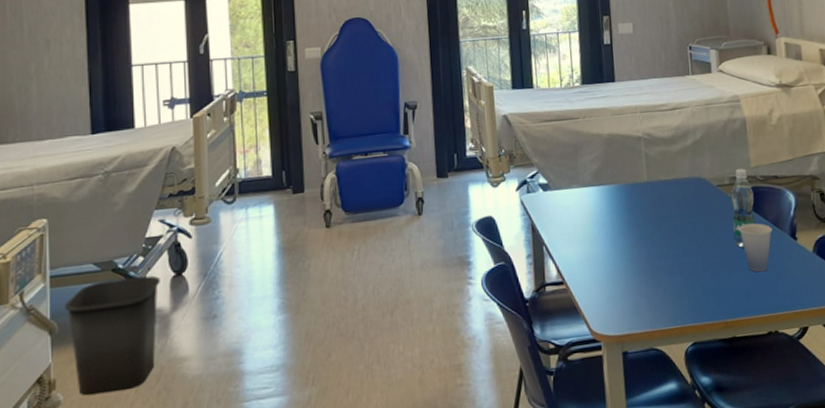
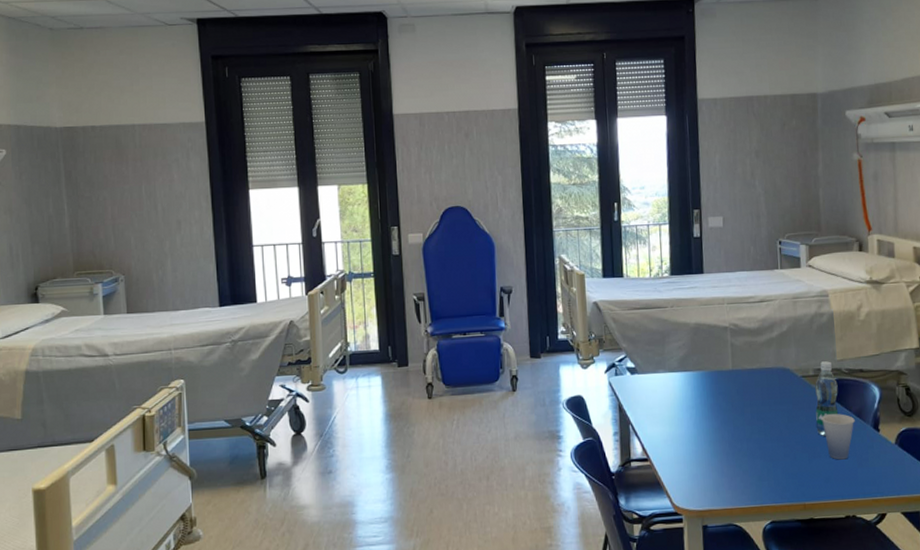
waste bin: present [64,275,160,396] -> none [201,433,282,533]

